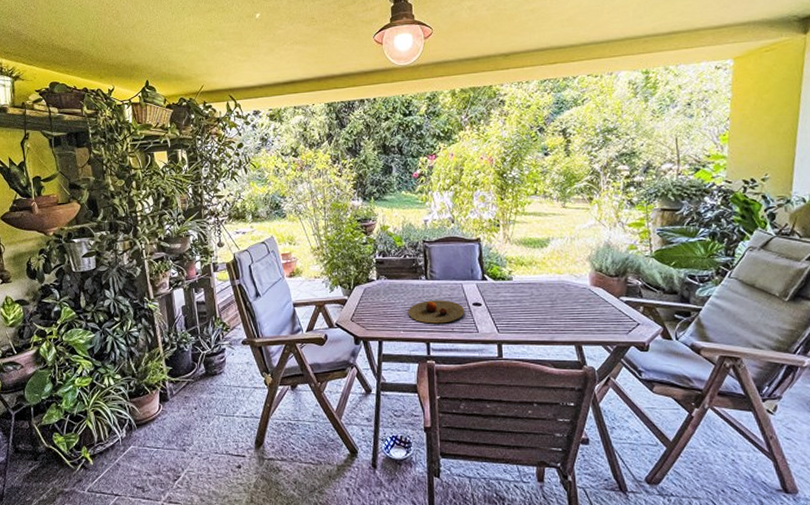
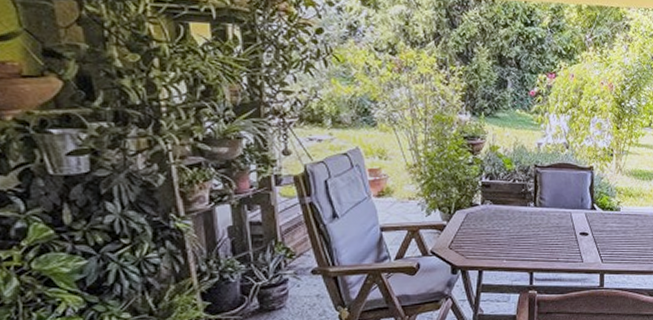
plate: present [408,300,465,324] -> none [513,228,572,253]

